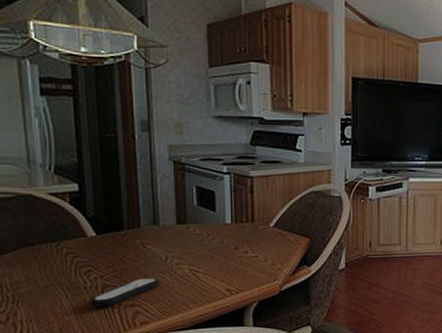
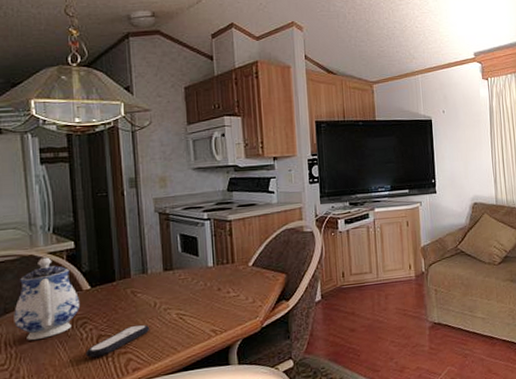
teapot: none [10,198,85,284] -> present [14,257,81,340]

